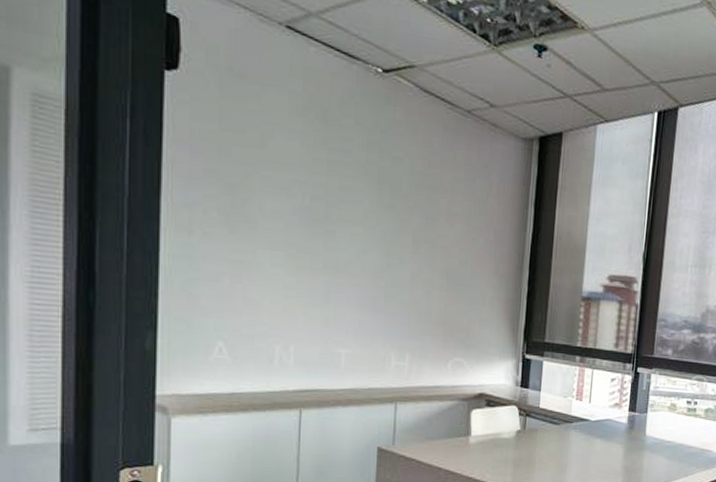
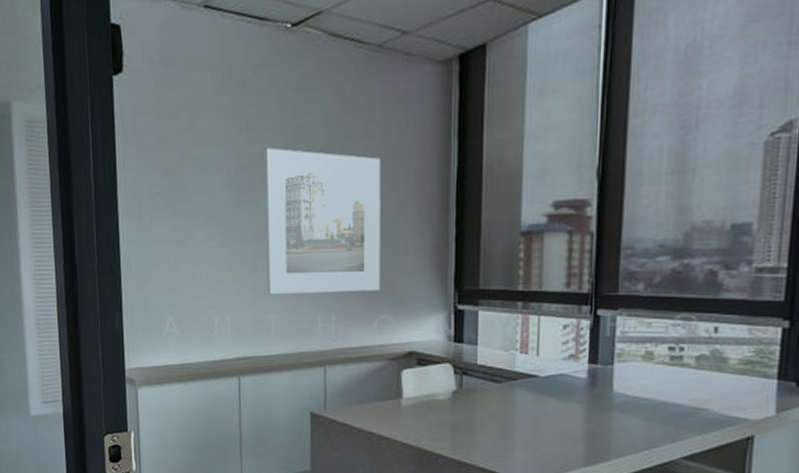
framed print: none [339,183,463,335] -> present [264,147,381,295]

